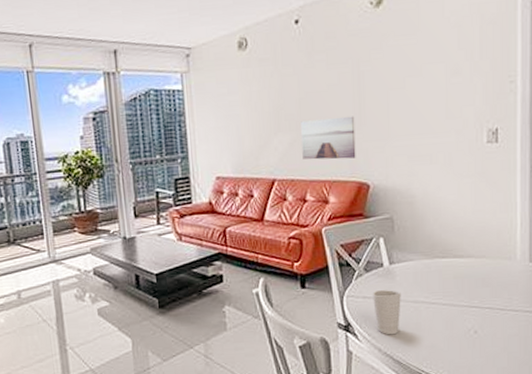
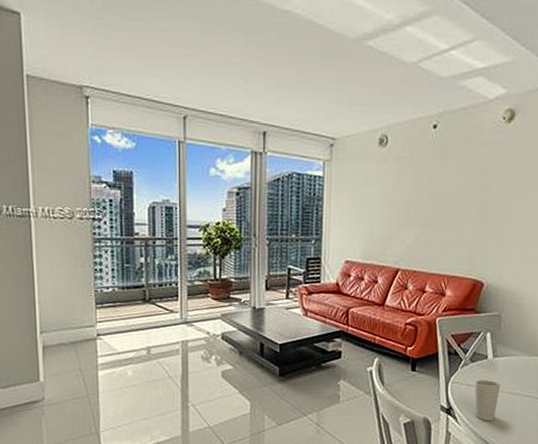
wall art: present [301,116,356,160] -> none [426,218,477,258]

